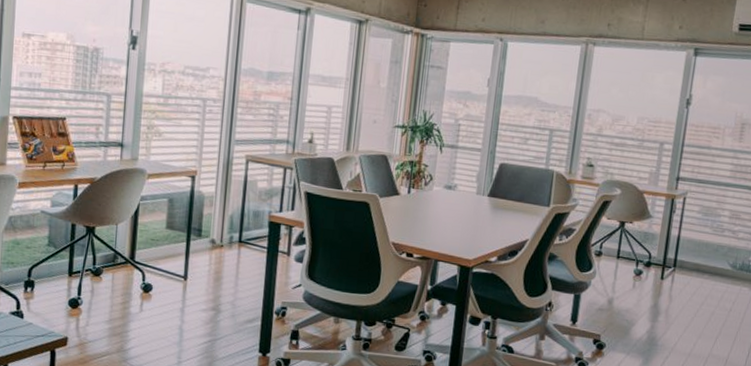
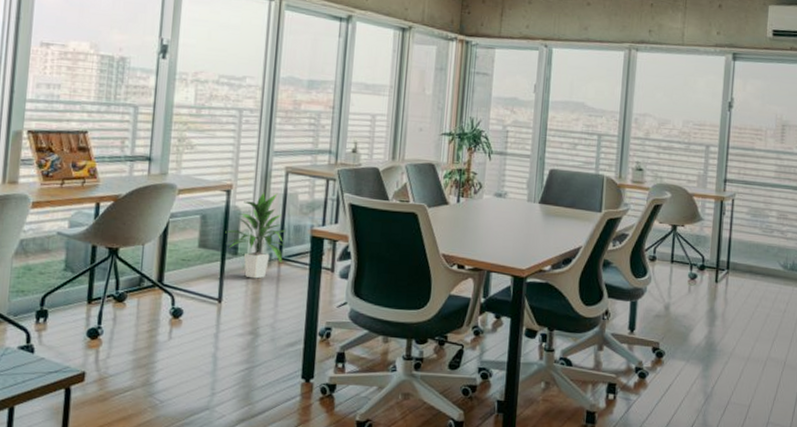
indoor plant: none [190,178,245,260] -> present [225,192,285,279]

